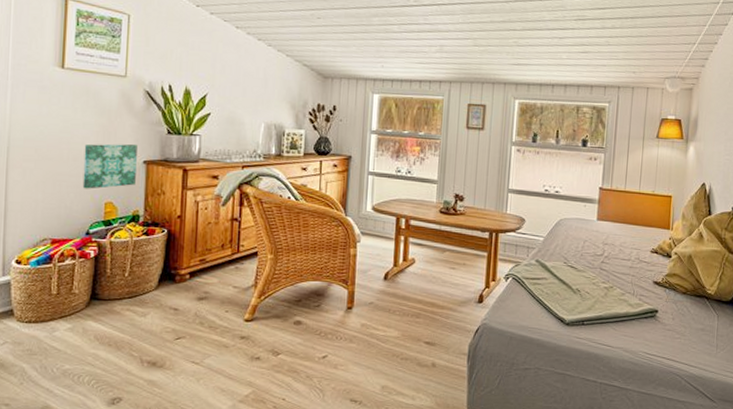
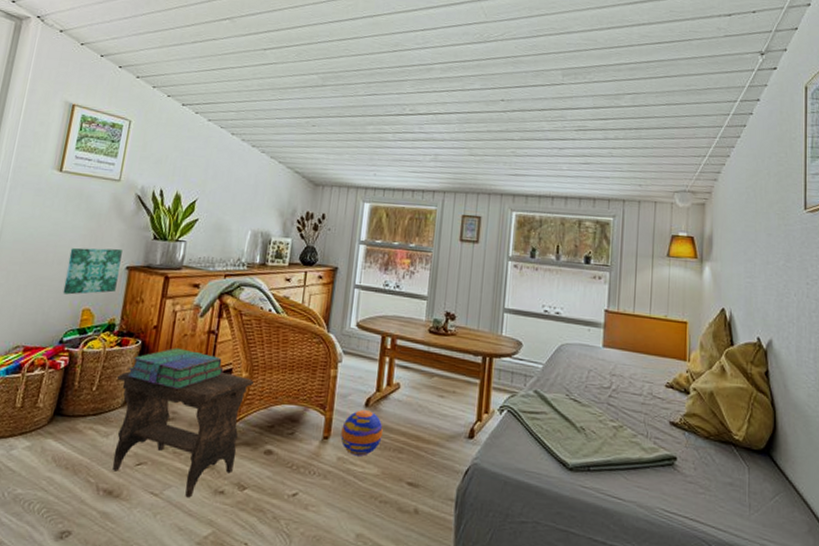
footstool: none [148,255,279,364] -> present [112,371,253,498]
stack of books: none [157,235,250,272] -> present [127,348,224,389]
ball: none [363,283,401,322] -> present [340,410,383,457]

